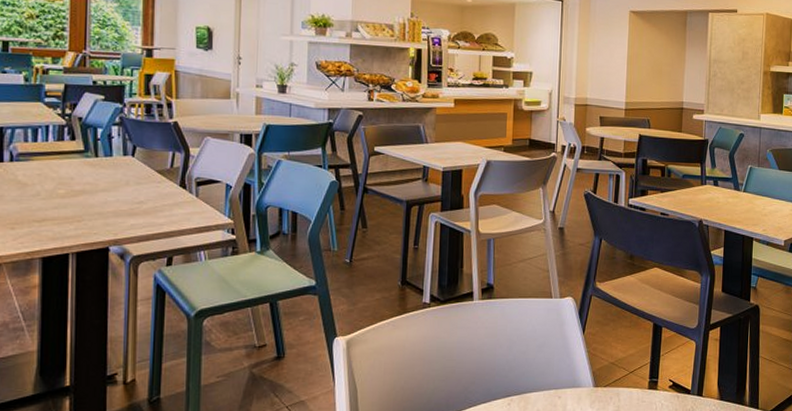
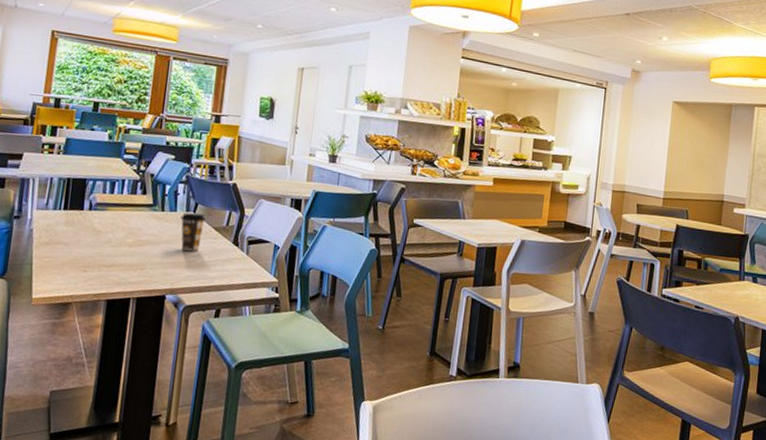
coffee cup: none [117,156,146,198] -> present [180,212,206,251]

